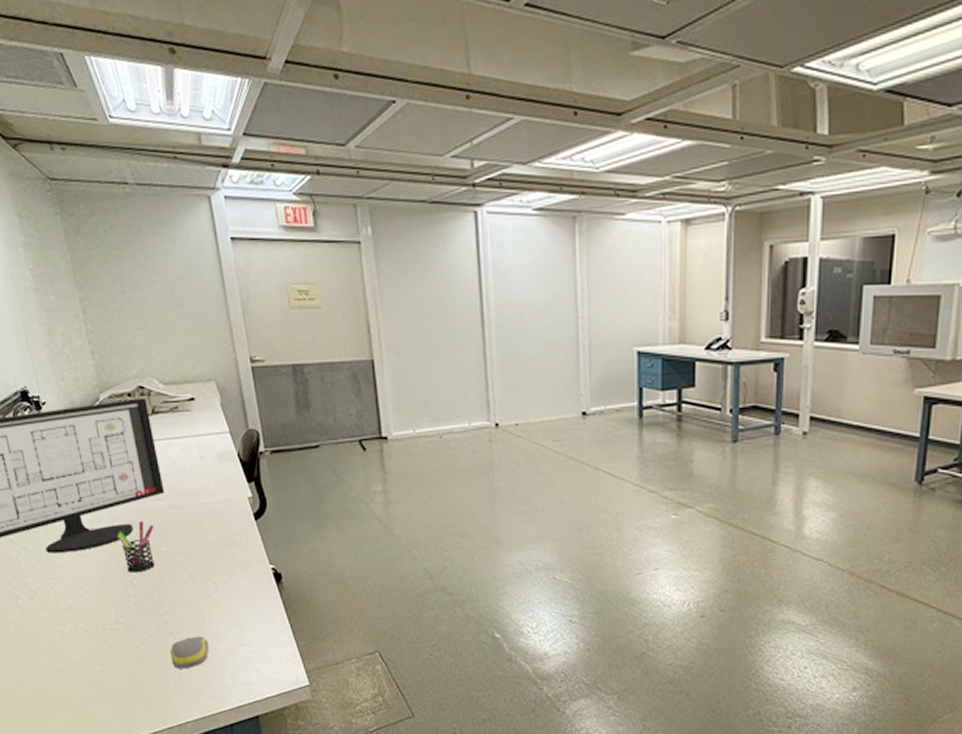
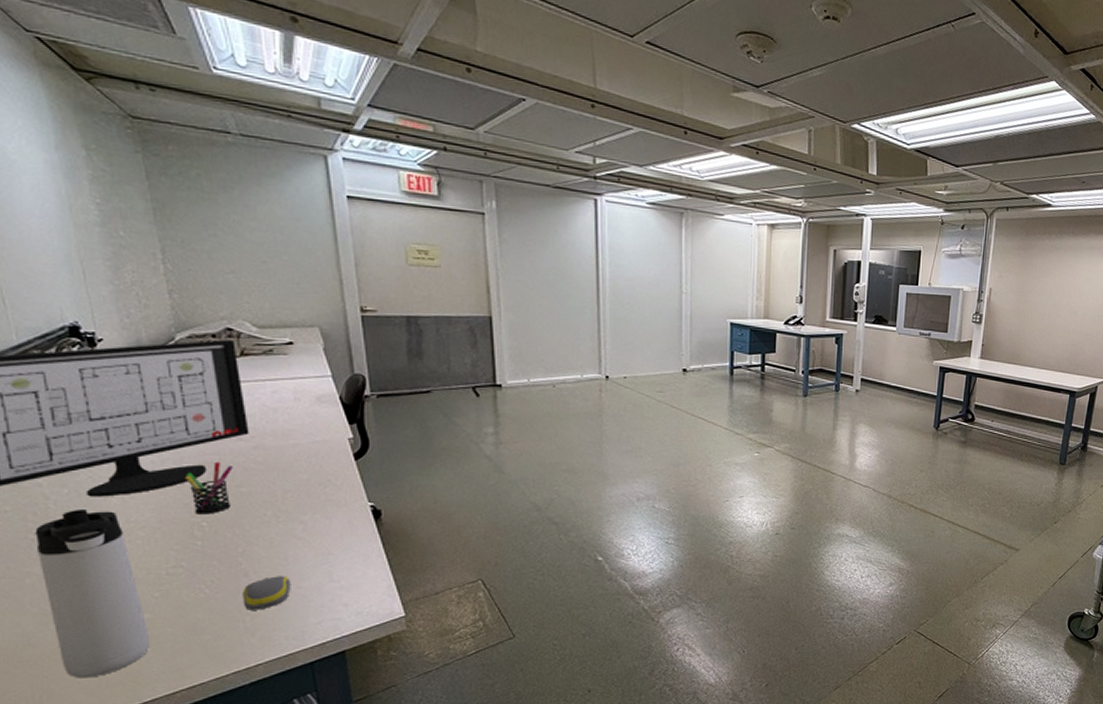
thermos bottle: none [12,565,104,721] -> present [35,510,151,679]

